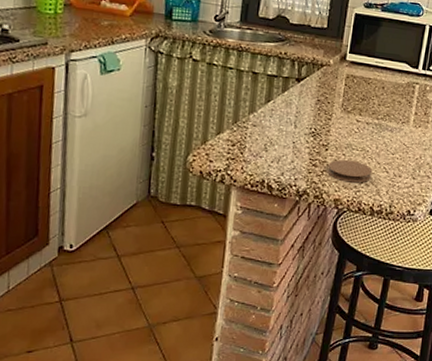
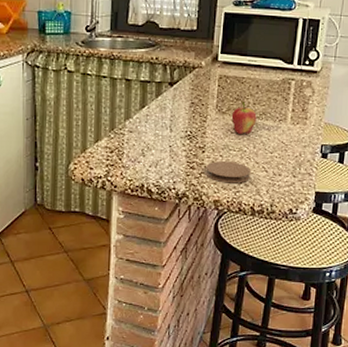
fruit: none [356,99,381,135] -> present [231,99,257,135]

